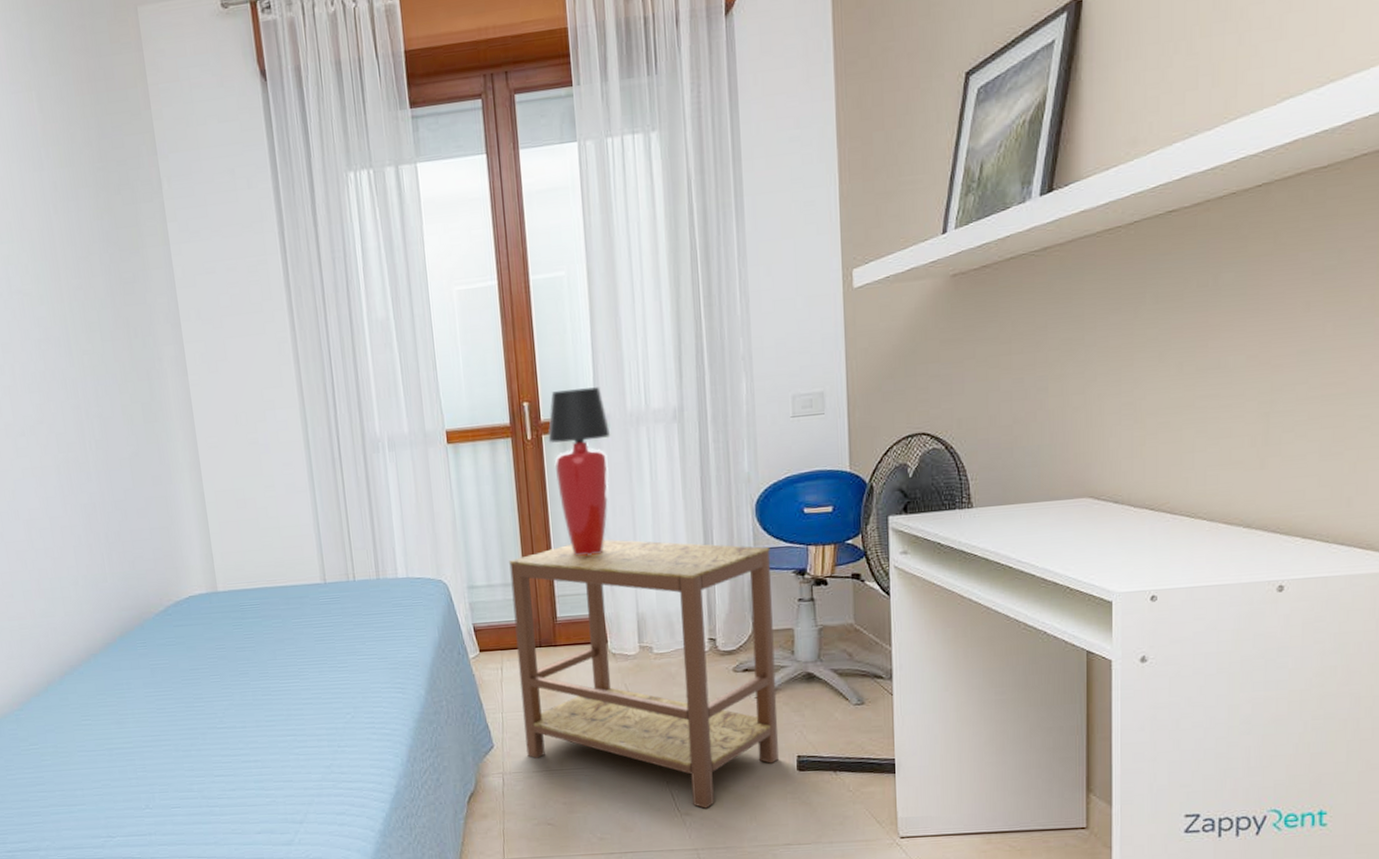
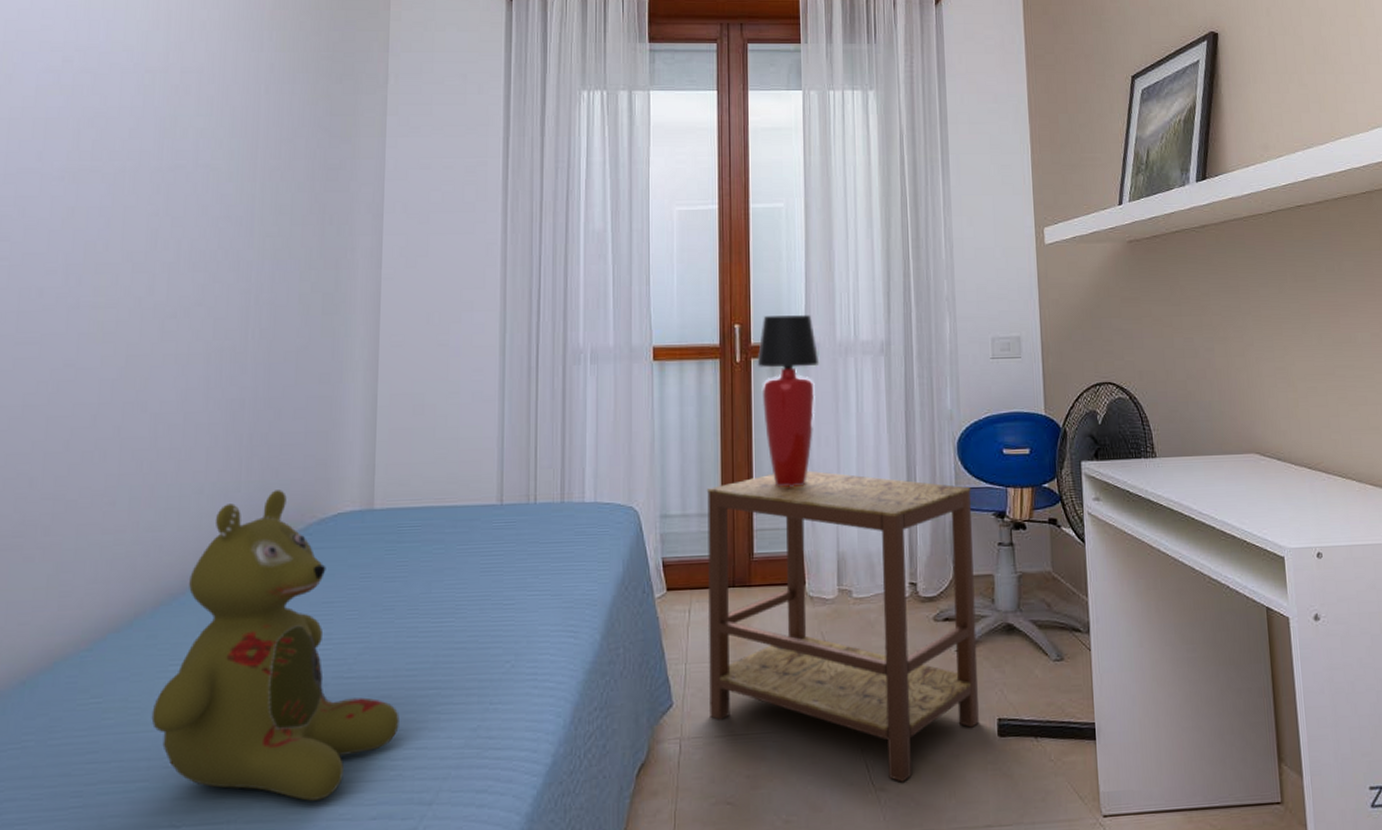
stuffed bear: none [76,579,267,820] -> present [151,490,399,801]

